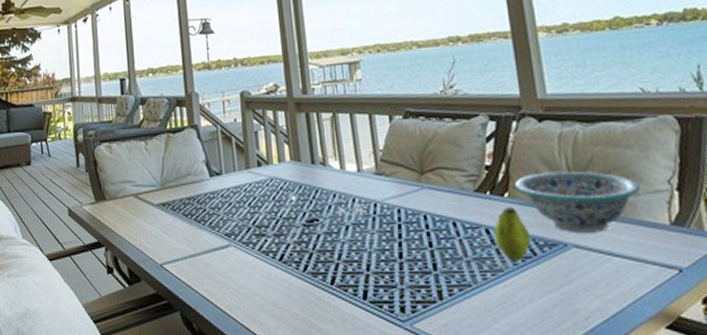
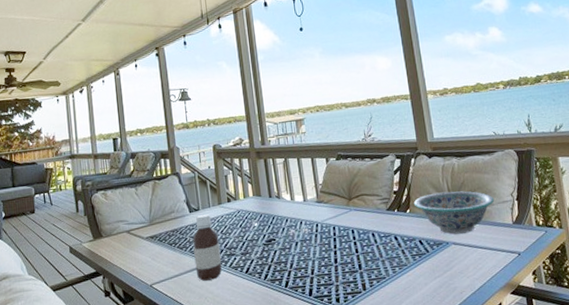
bottle: none [213,179,250,266] -> present [192,213,222,281]
fruit: present [493,207,531,262] -> none [399,219,425,258]

